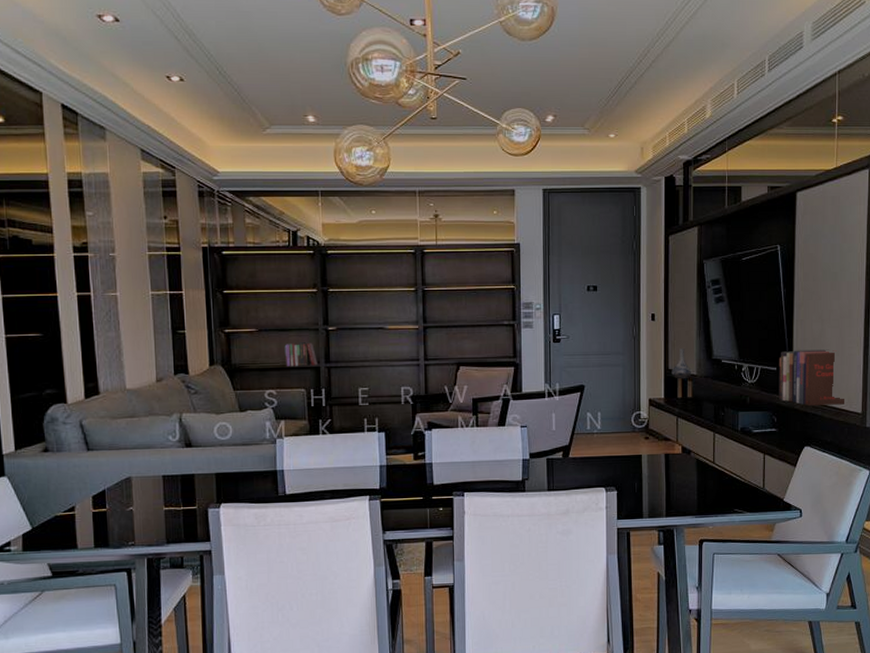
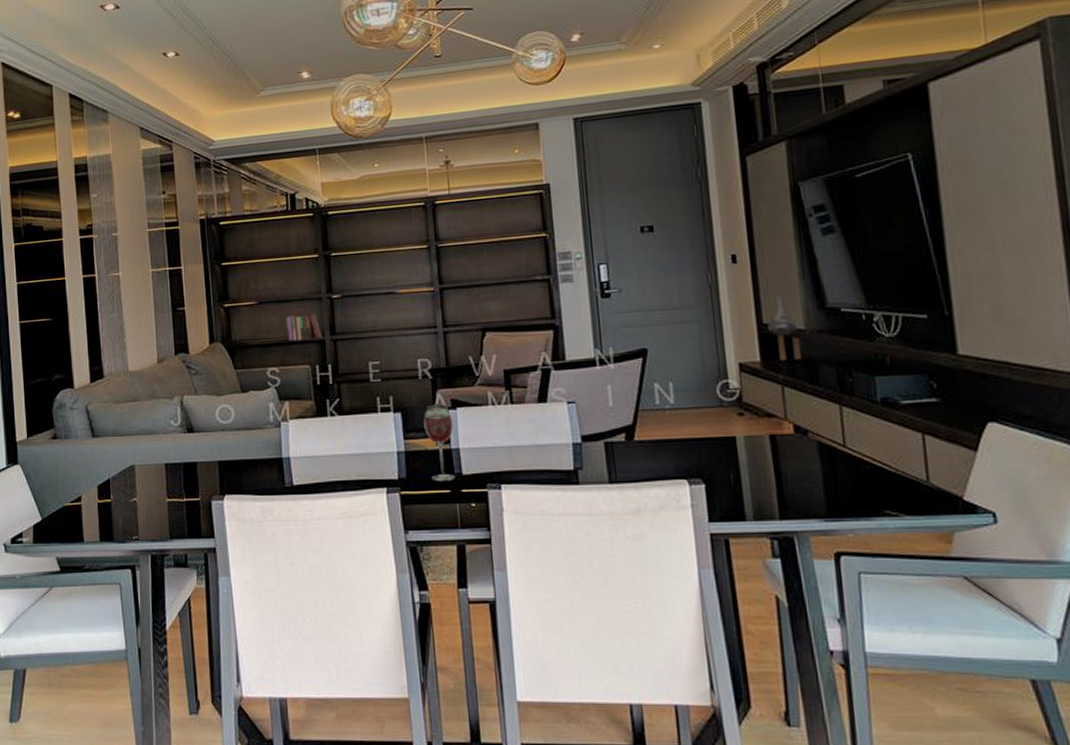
wineglass: none [404,425,429,491] -> present [424,404,456,482]
books: present [779,349,844,406] -> none [930,286,1047,365]

